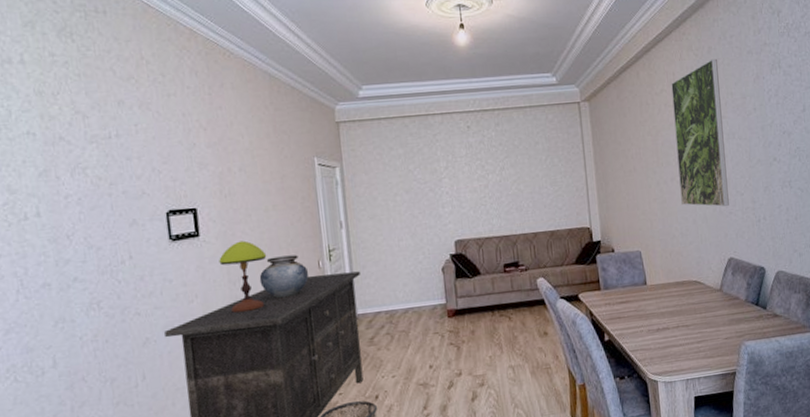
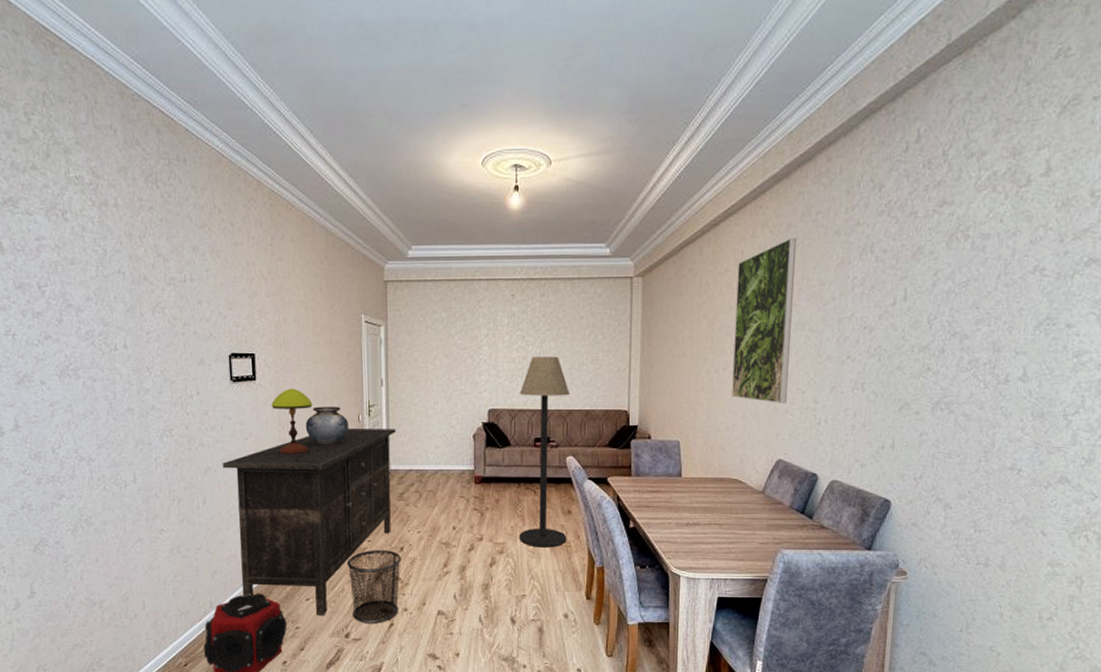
floor lamp: none [484,182,546,375] -> present [518,356,570,548]

